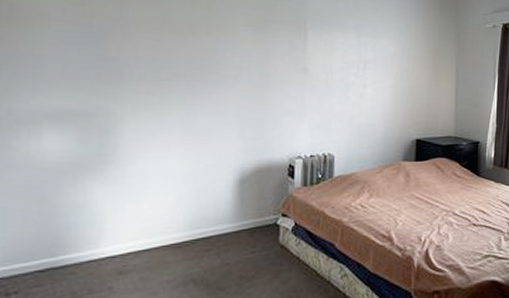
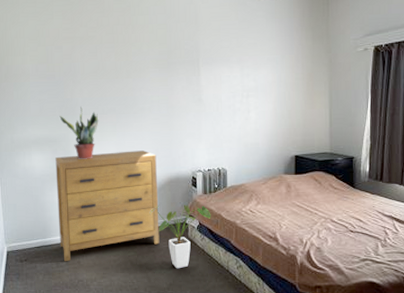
dresser: none [79,130,241,290] -> present [55,150,160,262]
potted plant: none [96,69,160,141] -> present [59,107,99,159]
house plant: none [226,200,311,286] -> present [149,204,211,269]

